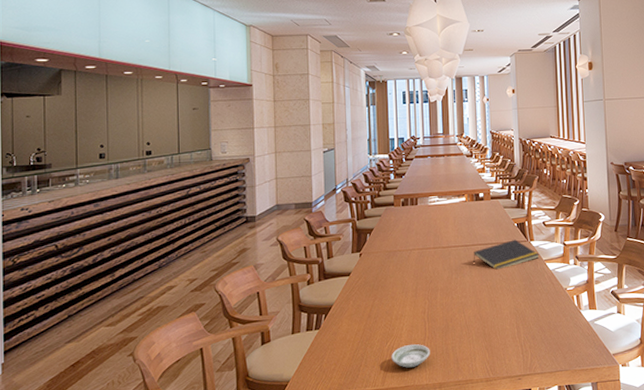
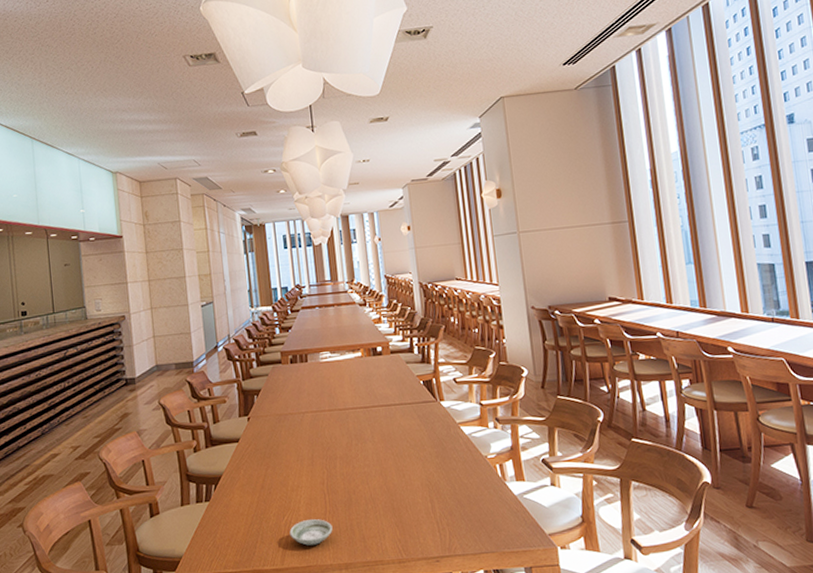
notepad: present [473,240,540,270] -> none [374,400,452,435]

